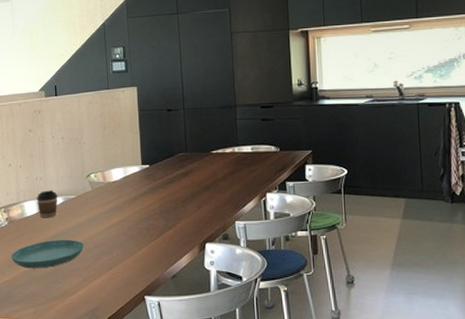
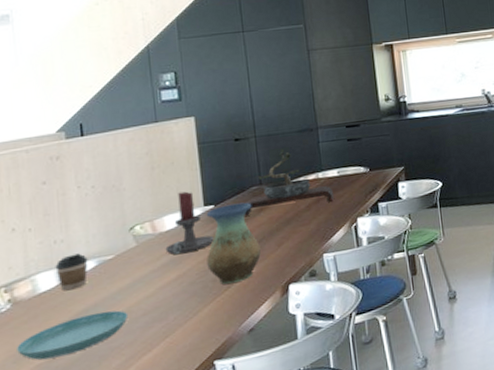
candle holder: none [112,150,148,203] -> present [165,191,214,255]
vase: none [142,166,184,234] -> present [206,202,261,284]
bonsai tree: none [172,122,247,179] -> present [244,149,334,218]

